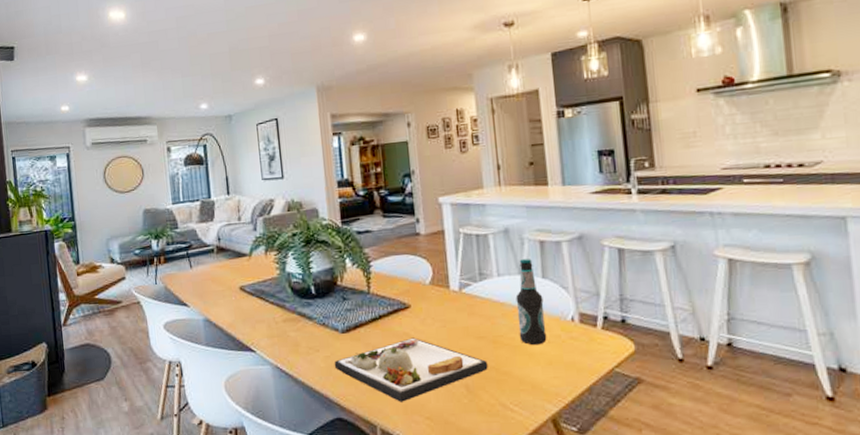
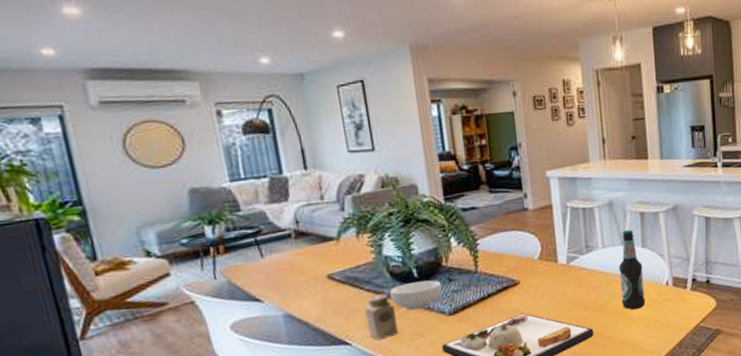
salt shaker: none [269,307,296,350] -> present [365,294,398,340]
cereal bowl: none [290,298,336,325] -> present [390,280,442,311]

